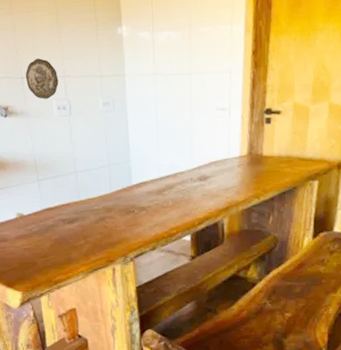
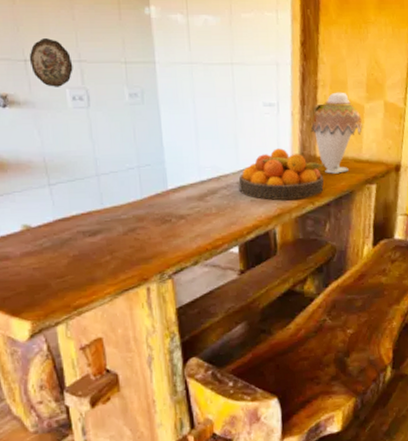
fruit bowl: none [192,148,271,195] -> present [238,148,326,201]
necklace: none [258,95,307,171] -> present [310,92,362,174]

